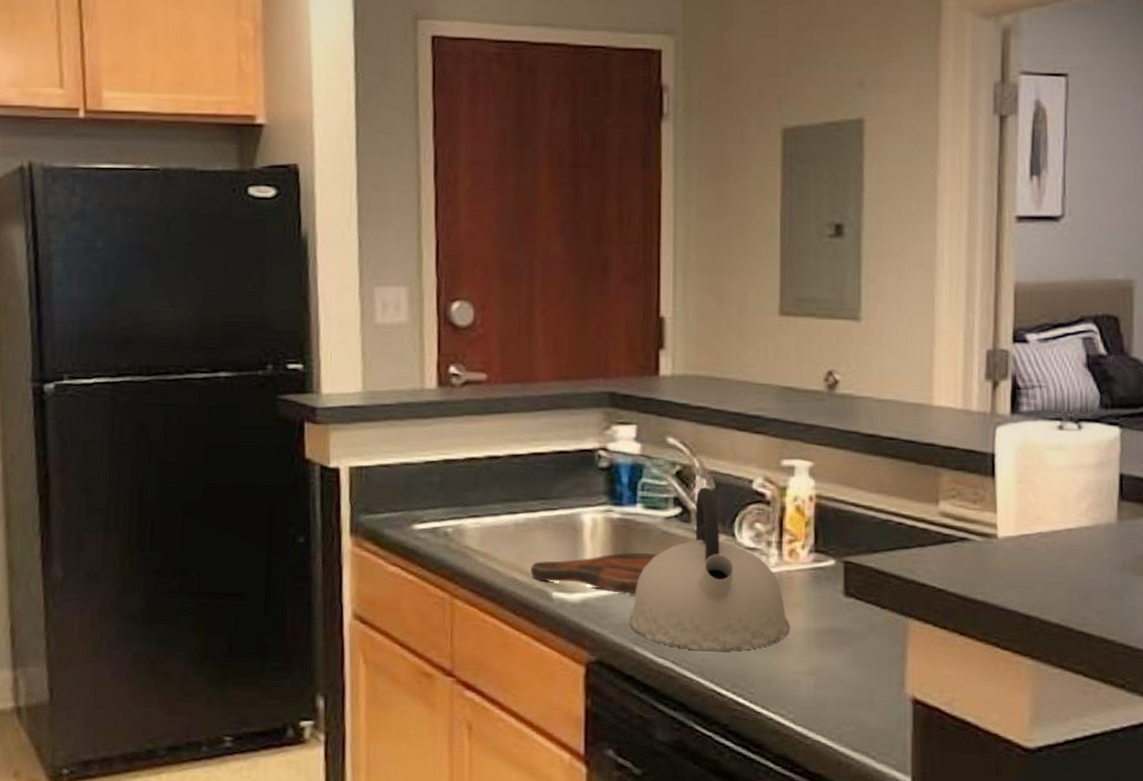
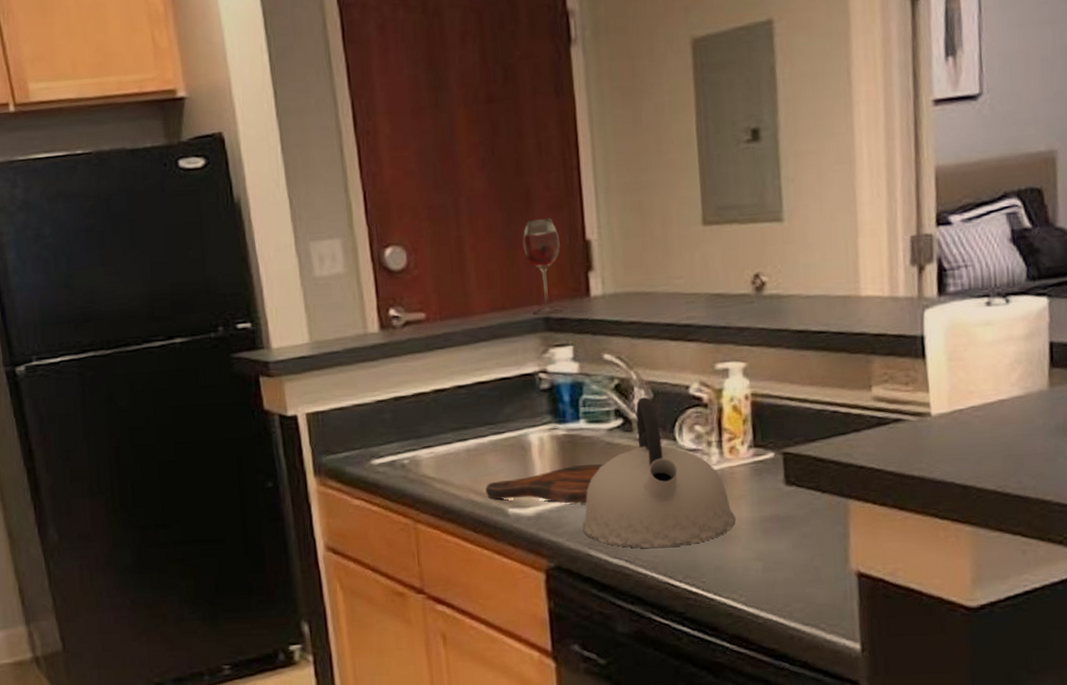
wineglass: none [594,290,633,391] -> present [522,217,564,316]

